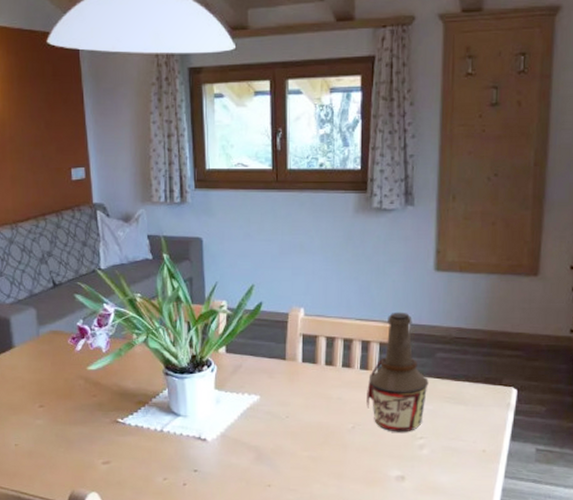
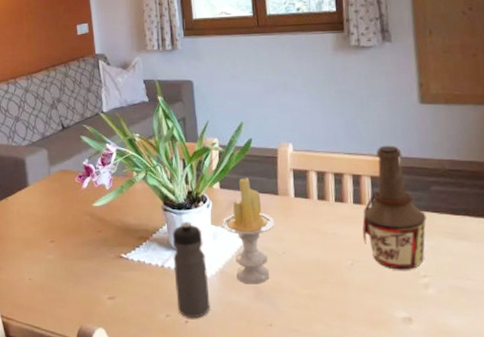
water bottle: none [173,386,210,481] -> present [172,222,210,319]
candle: none [226,342,279,447] -> present [222,178,274,284]

